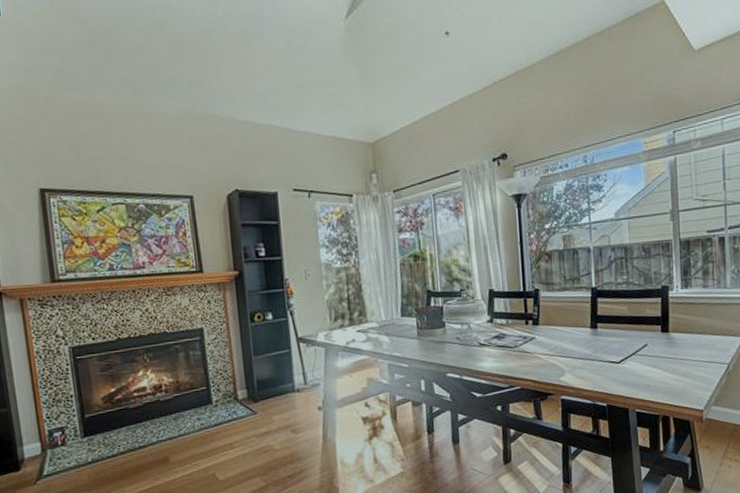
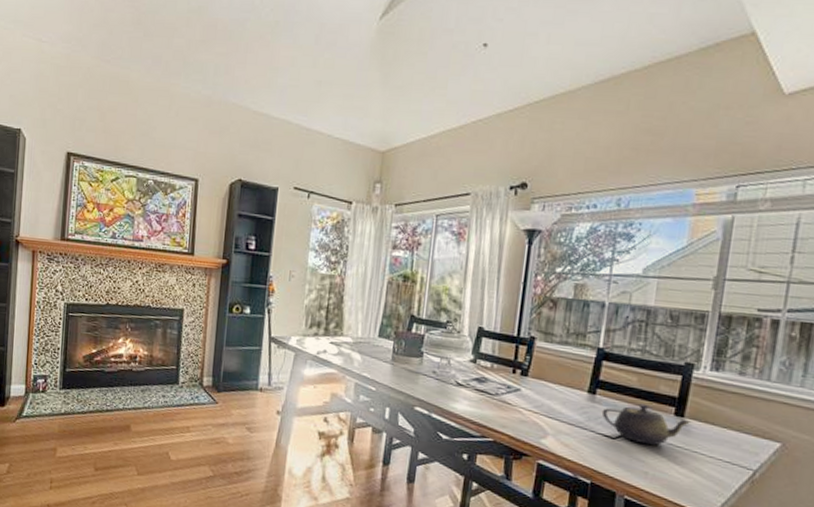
teapot: none [604,328,675,363] -> present [601,403,692,446]

